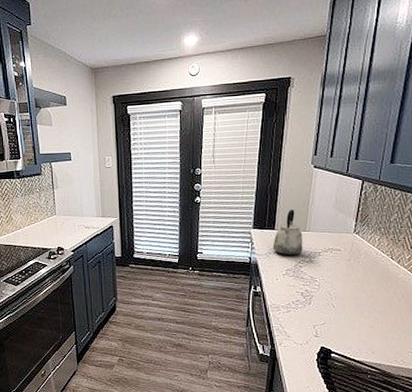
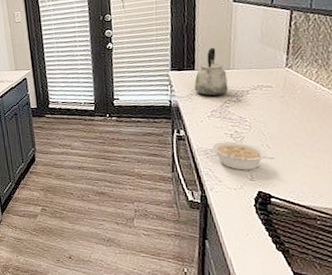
legume: none [285,299,337,327] -> present [212,141,275,171]

